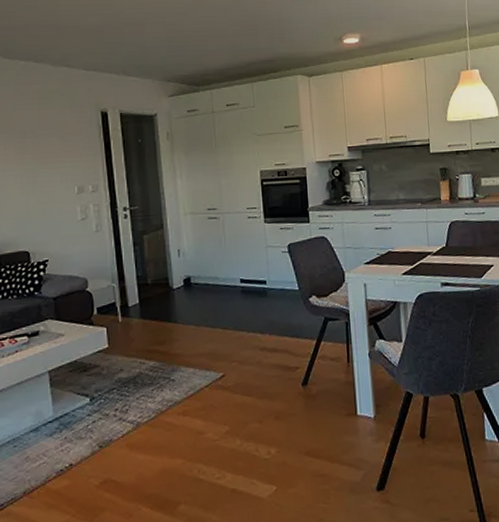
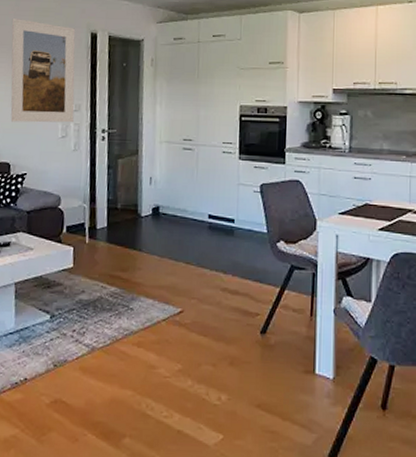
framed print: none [14,103,92,209] -> present [10,19,76,123]

